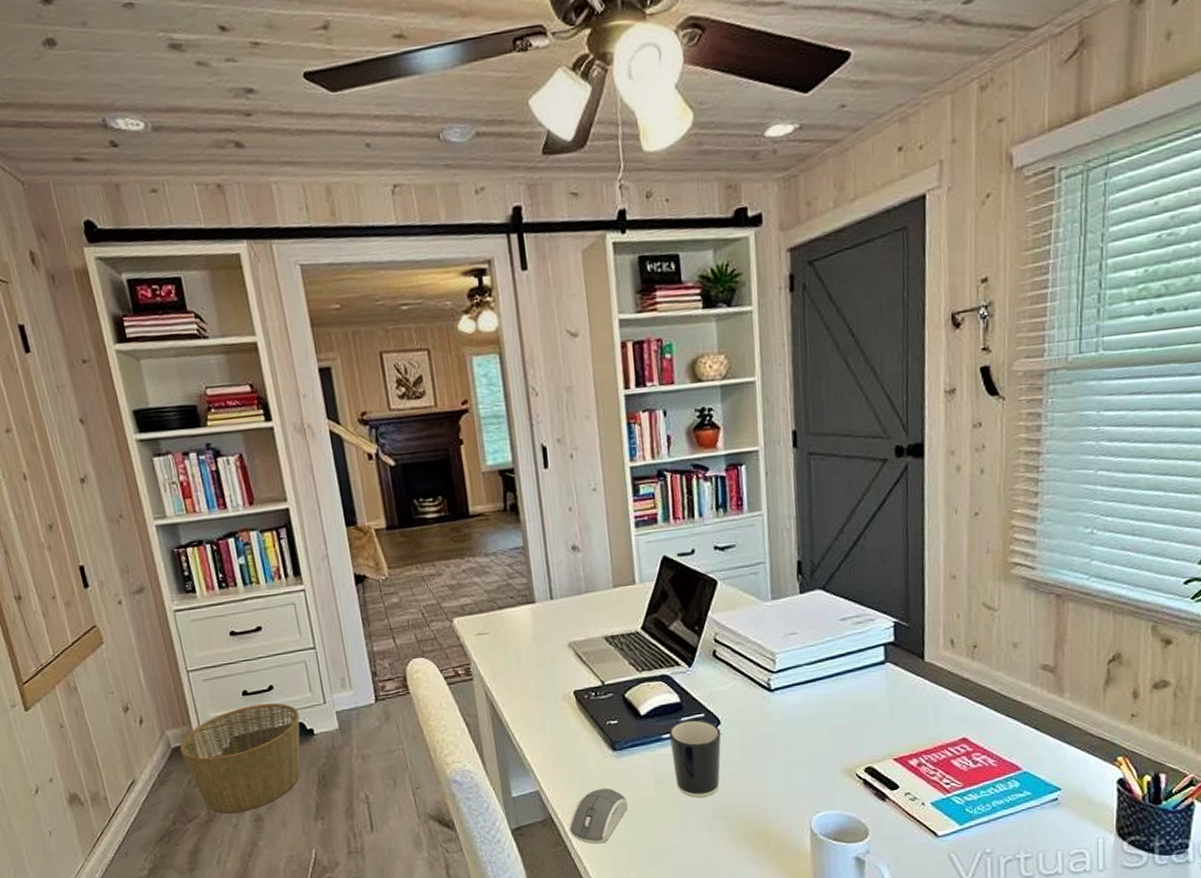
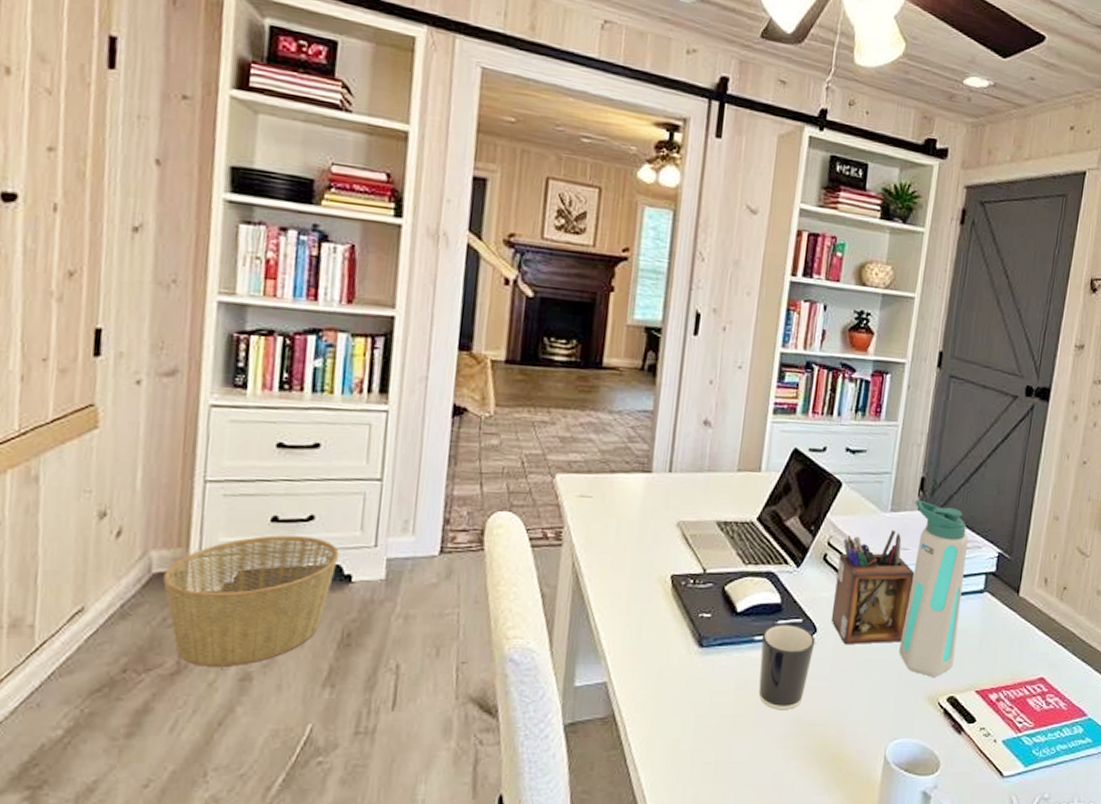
computer mouse: present [568,787,628,844] -> none [630,687,703,751]
desk organizer: none [728,617,809,731] -> present [831,529,915,644]
water bottle: none [795,583,865,751] -> present [899,499,968,677]

